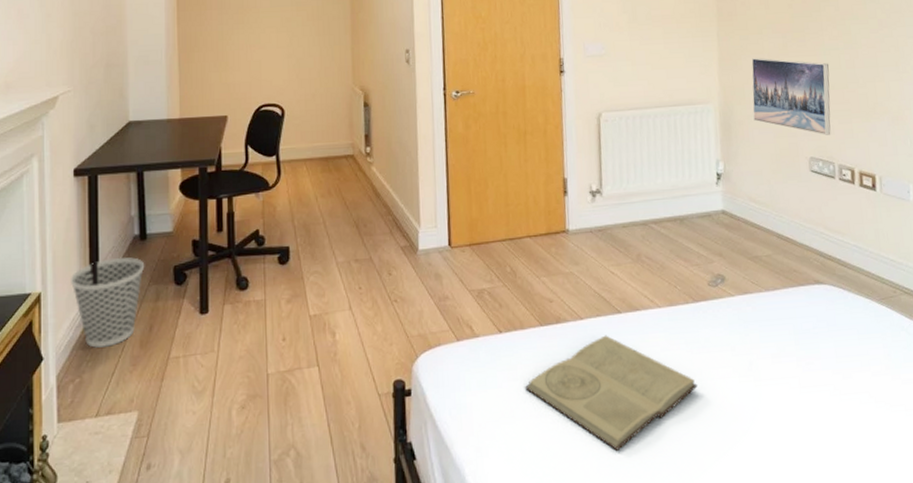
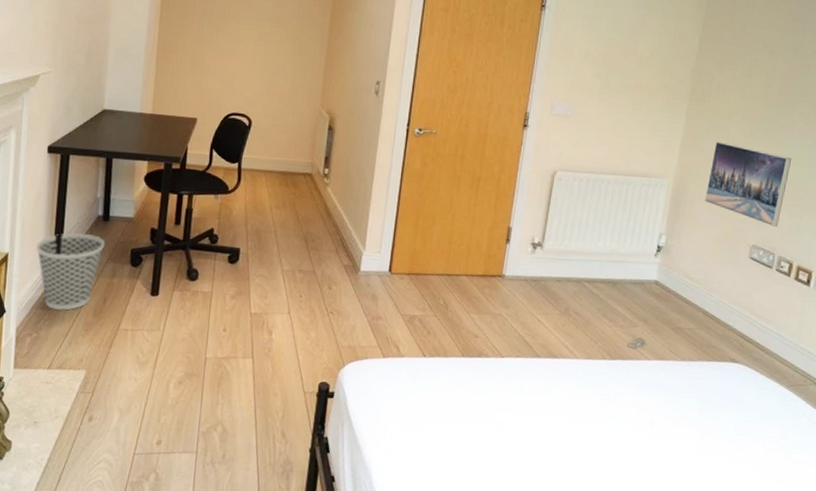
book: present [525,335,698,451] -> none [439,375,599,476]

